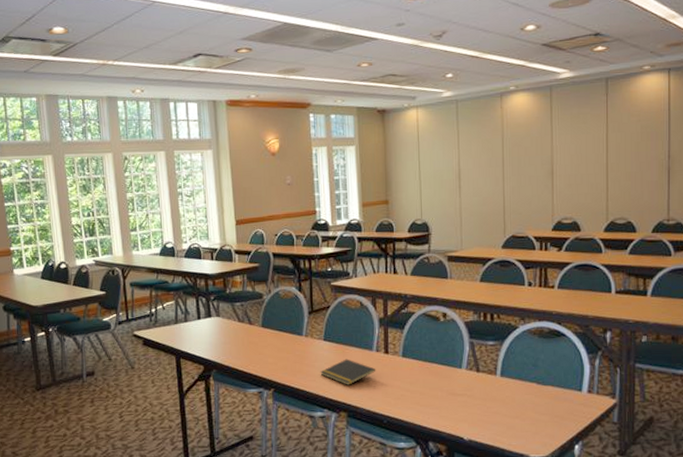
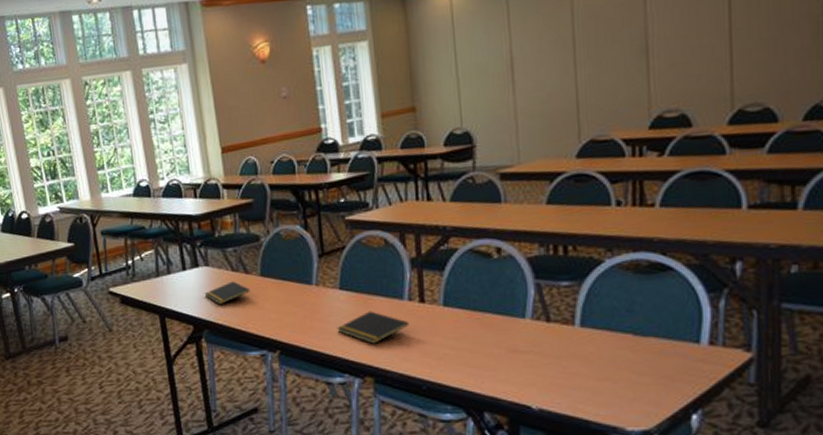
notepad: none [214,330,252,349] -> present [204,281,250,305]

